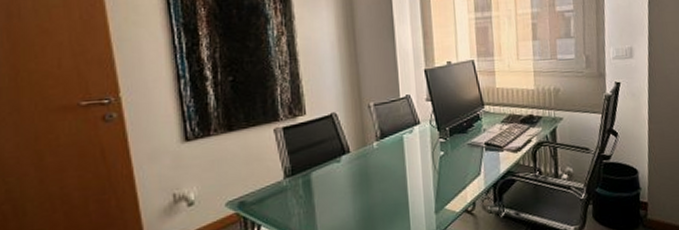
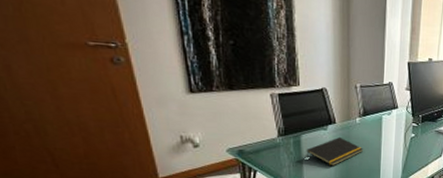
notepad: none [317,168,385,207] -> present [306,136,363,167]

